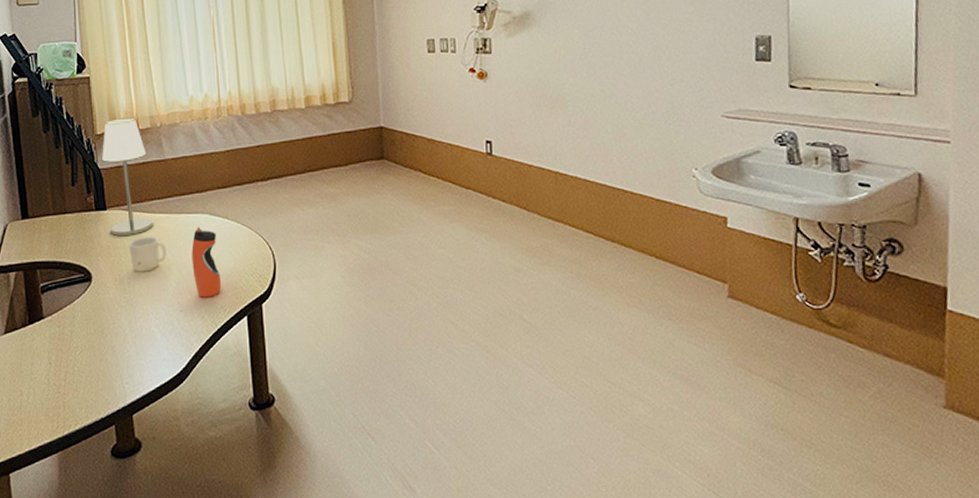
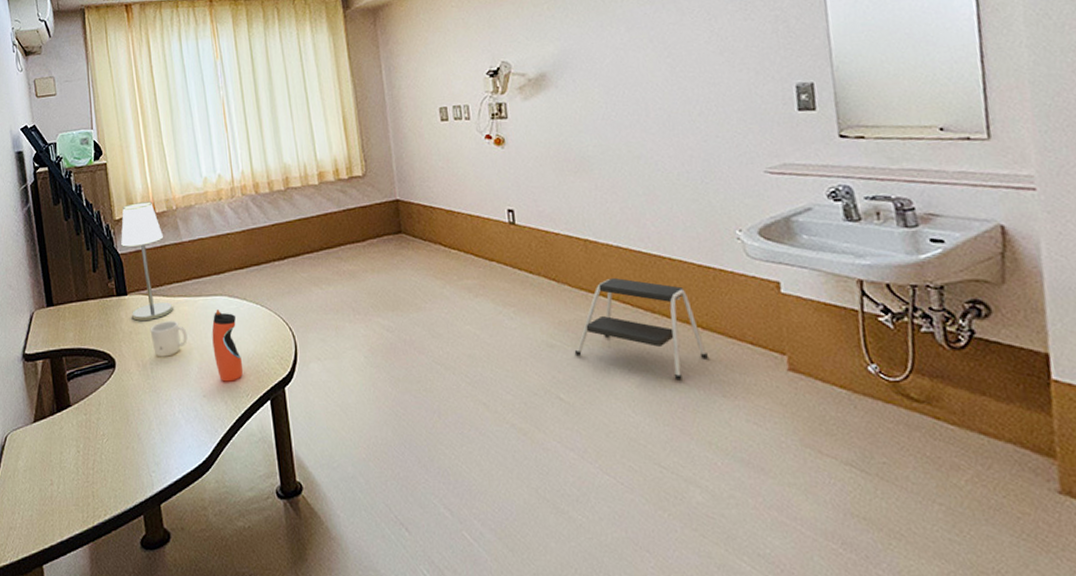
step stool: none [539,208,659,305] -> present [574,277,708,381]

